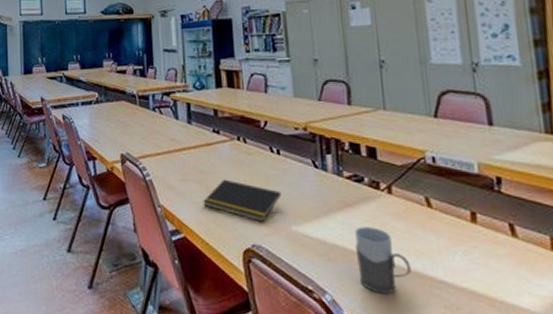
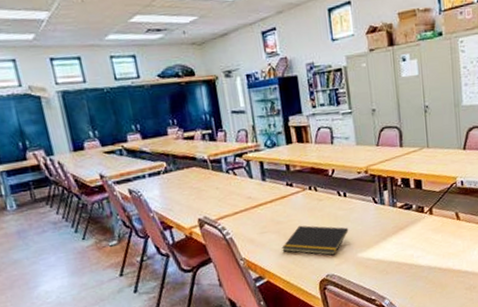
mug: present [354,227,411,294] -> none [406,242,445,290]

